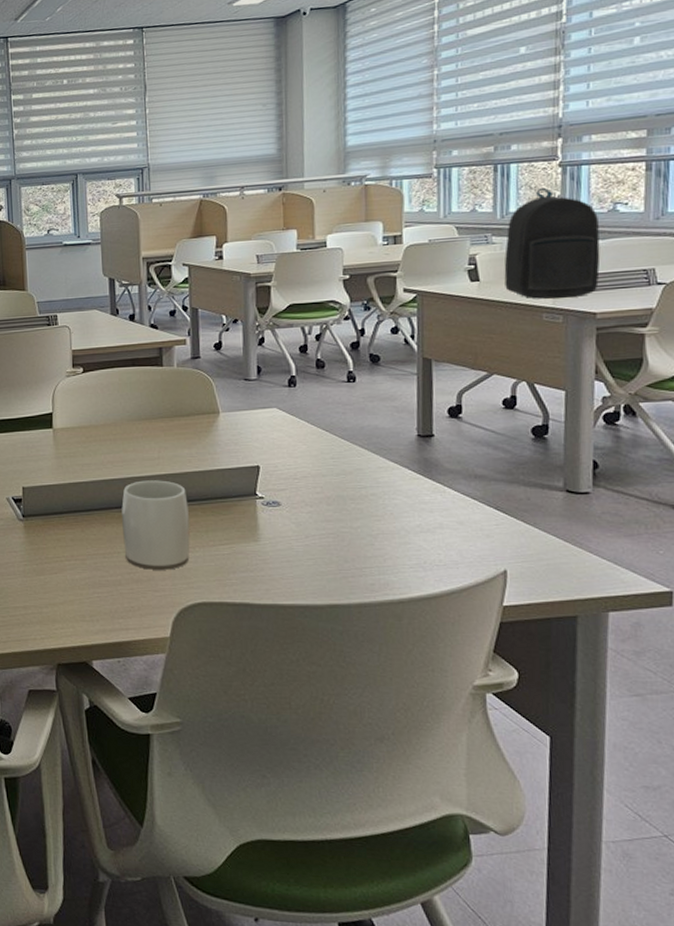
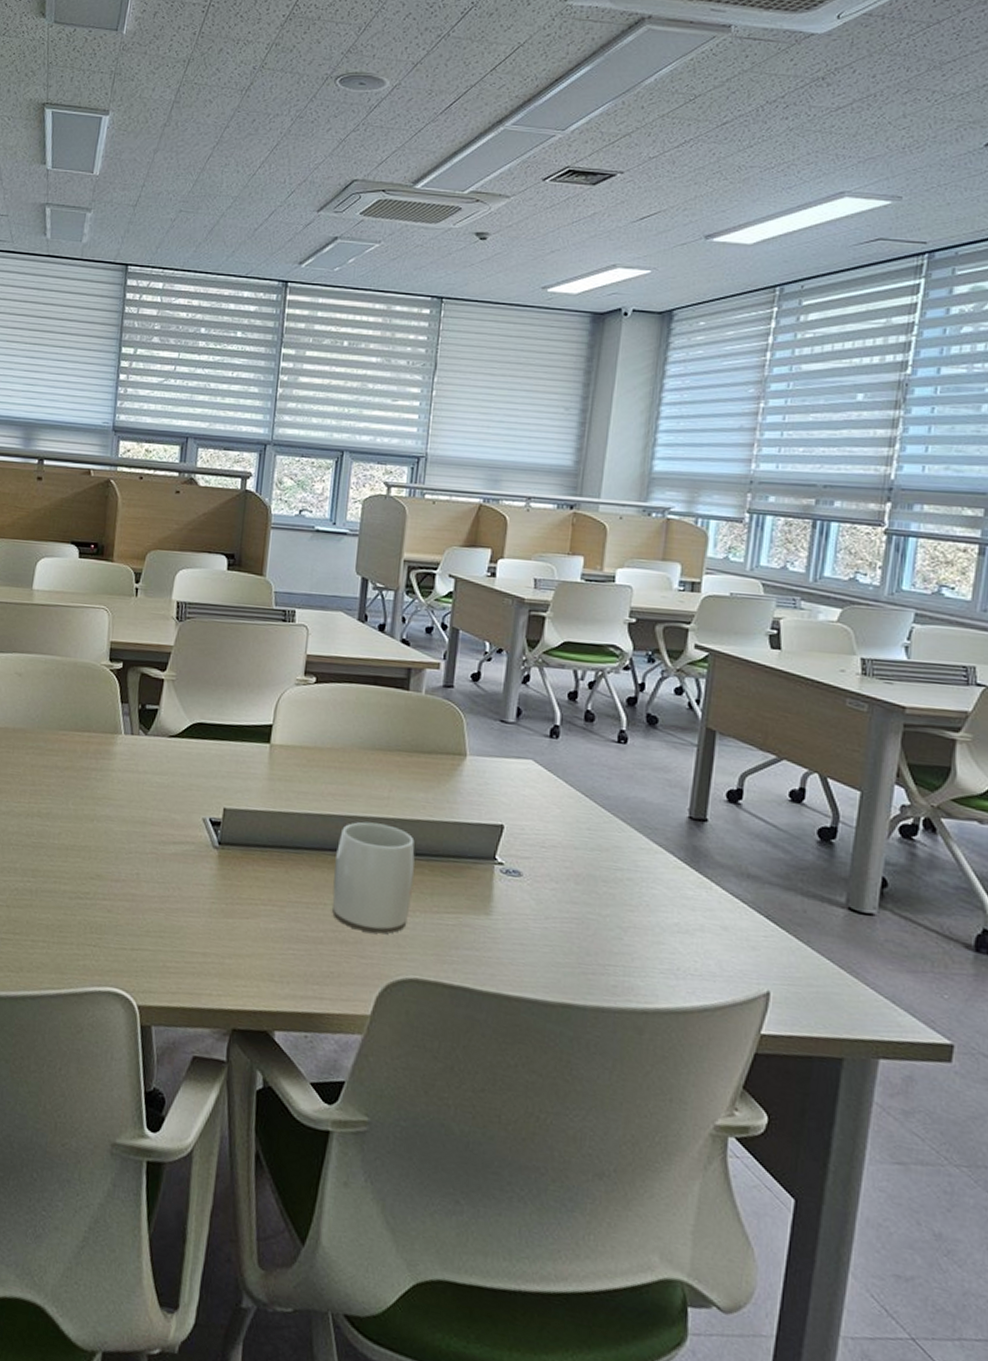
backpack: present [504,187,601,300] -> none [808,554,920,686]

